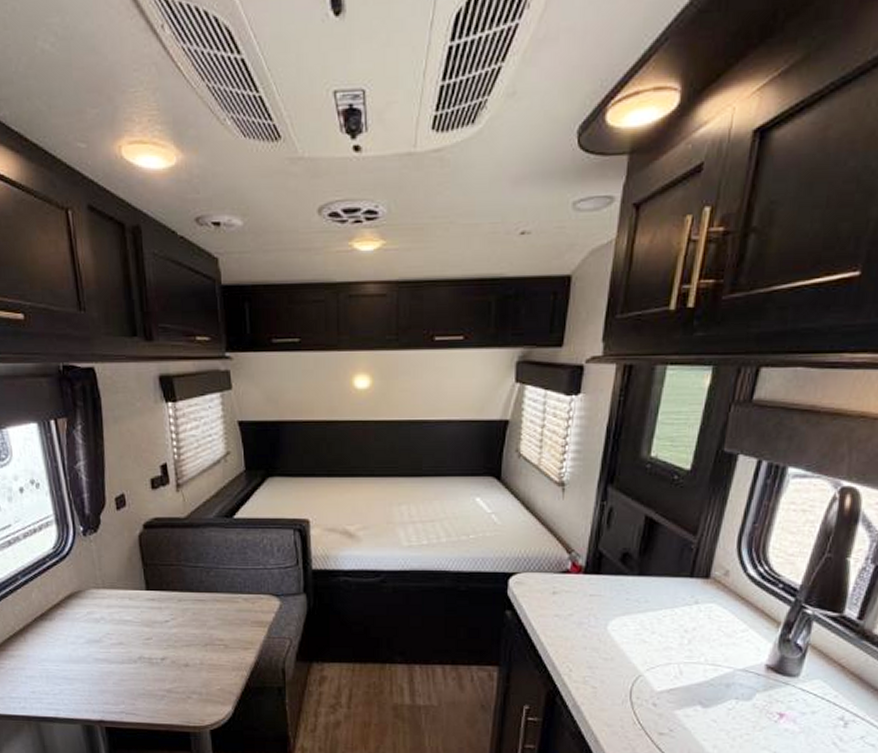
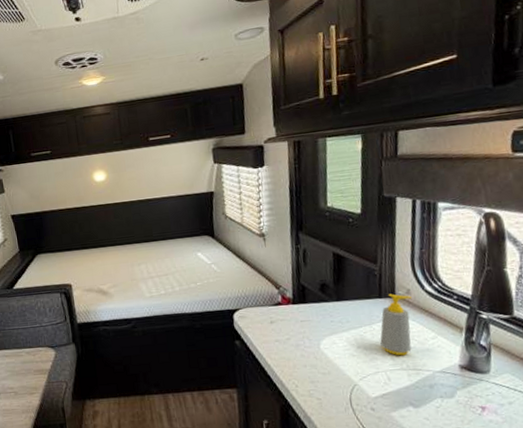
soap bottle: none [680,573,729,648] -> present [380,294,412,356]

